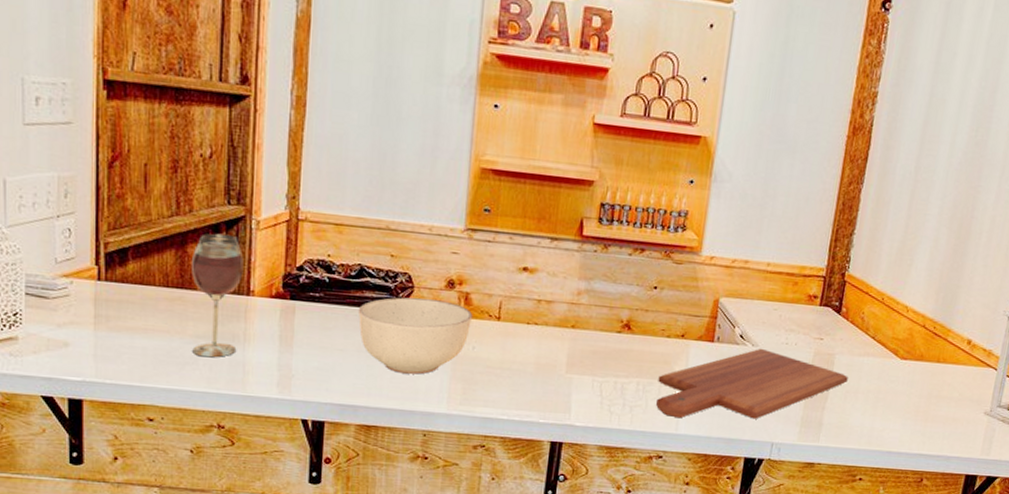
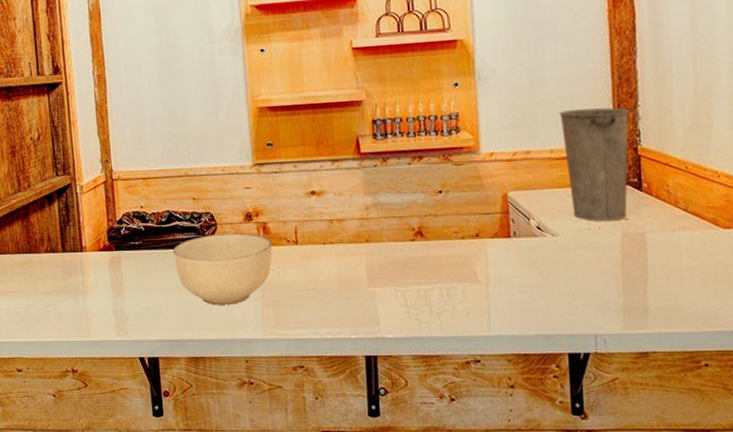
wineglass: present [190,233,244,358] -> none [34,201,78,311]
cutting board: present [656,348,848,419] -> none [460,237,666,320]
bucket: none [775,226,845,340] -> present [559,107,629,222]

